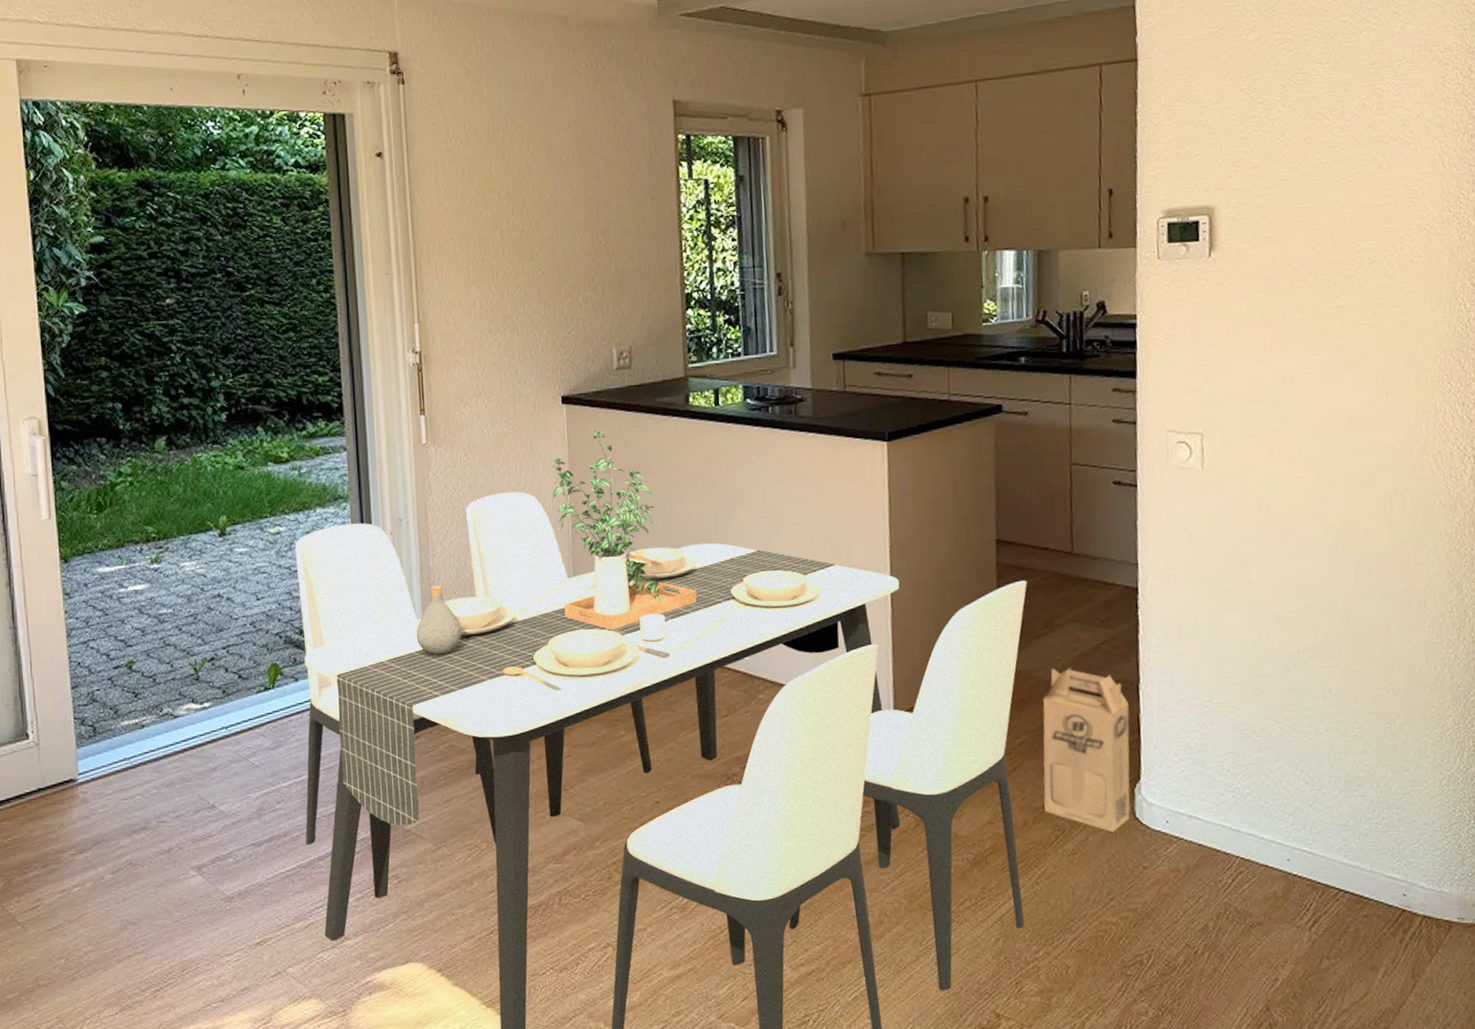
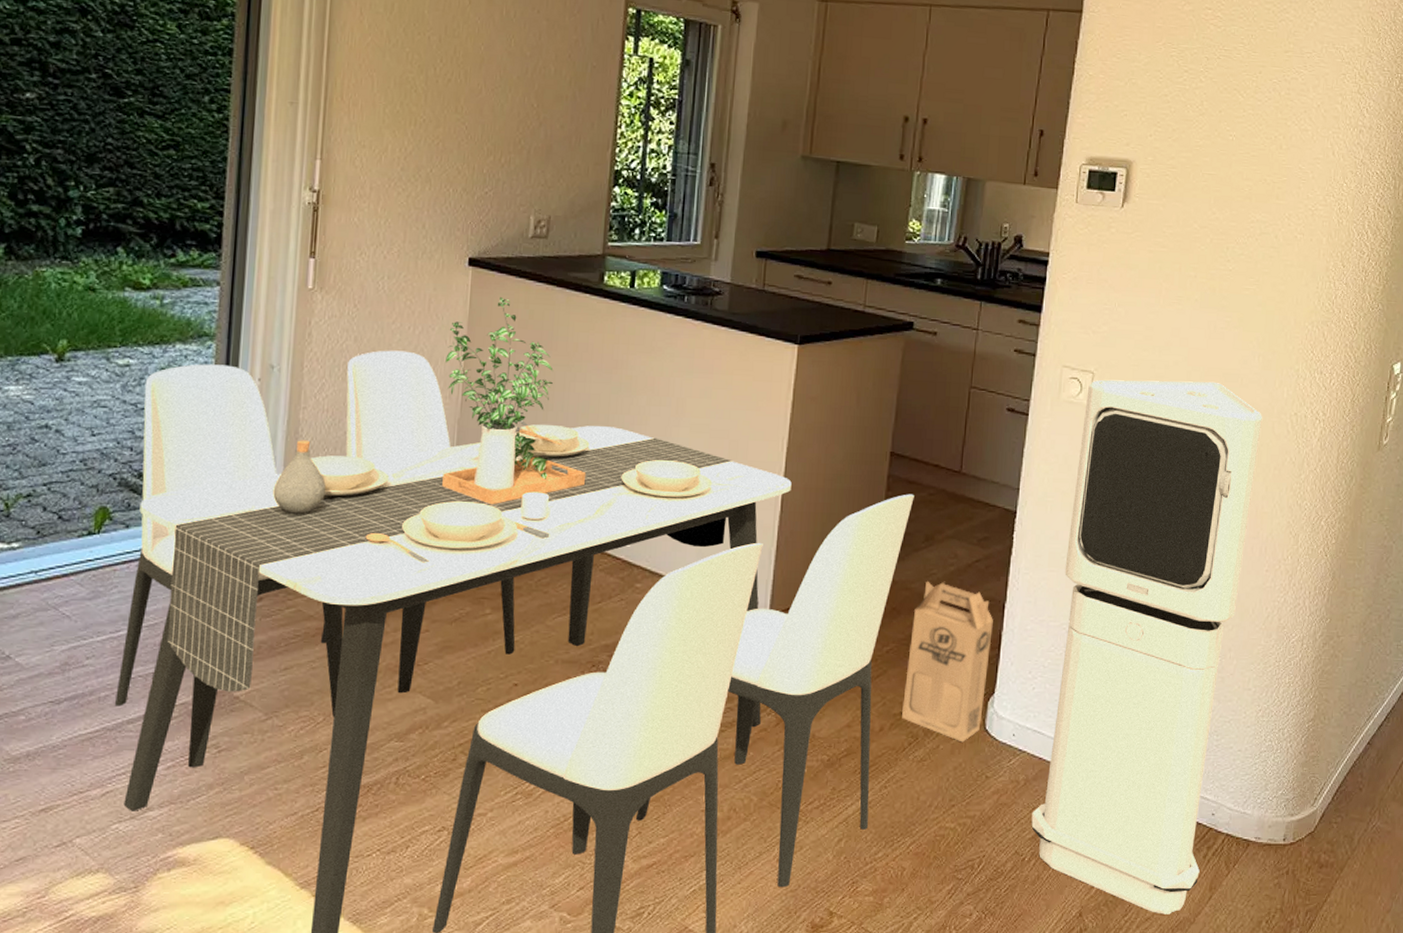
air purifier: none [1198,428,1402,1006] -> present [1031,379,1263,914]

